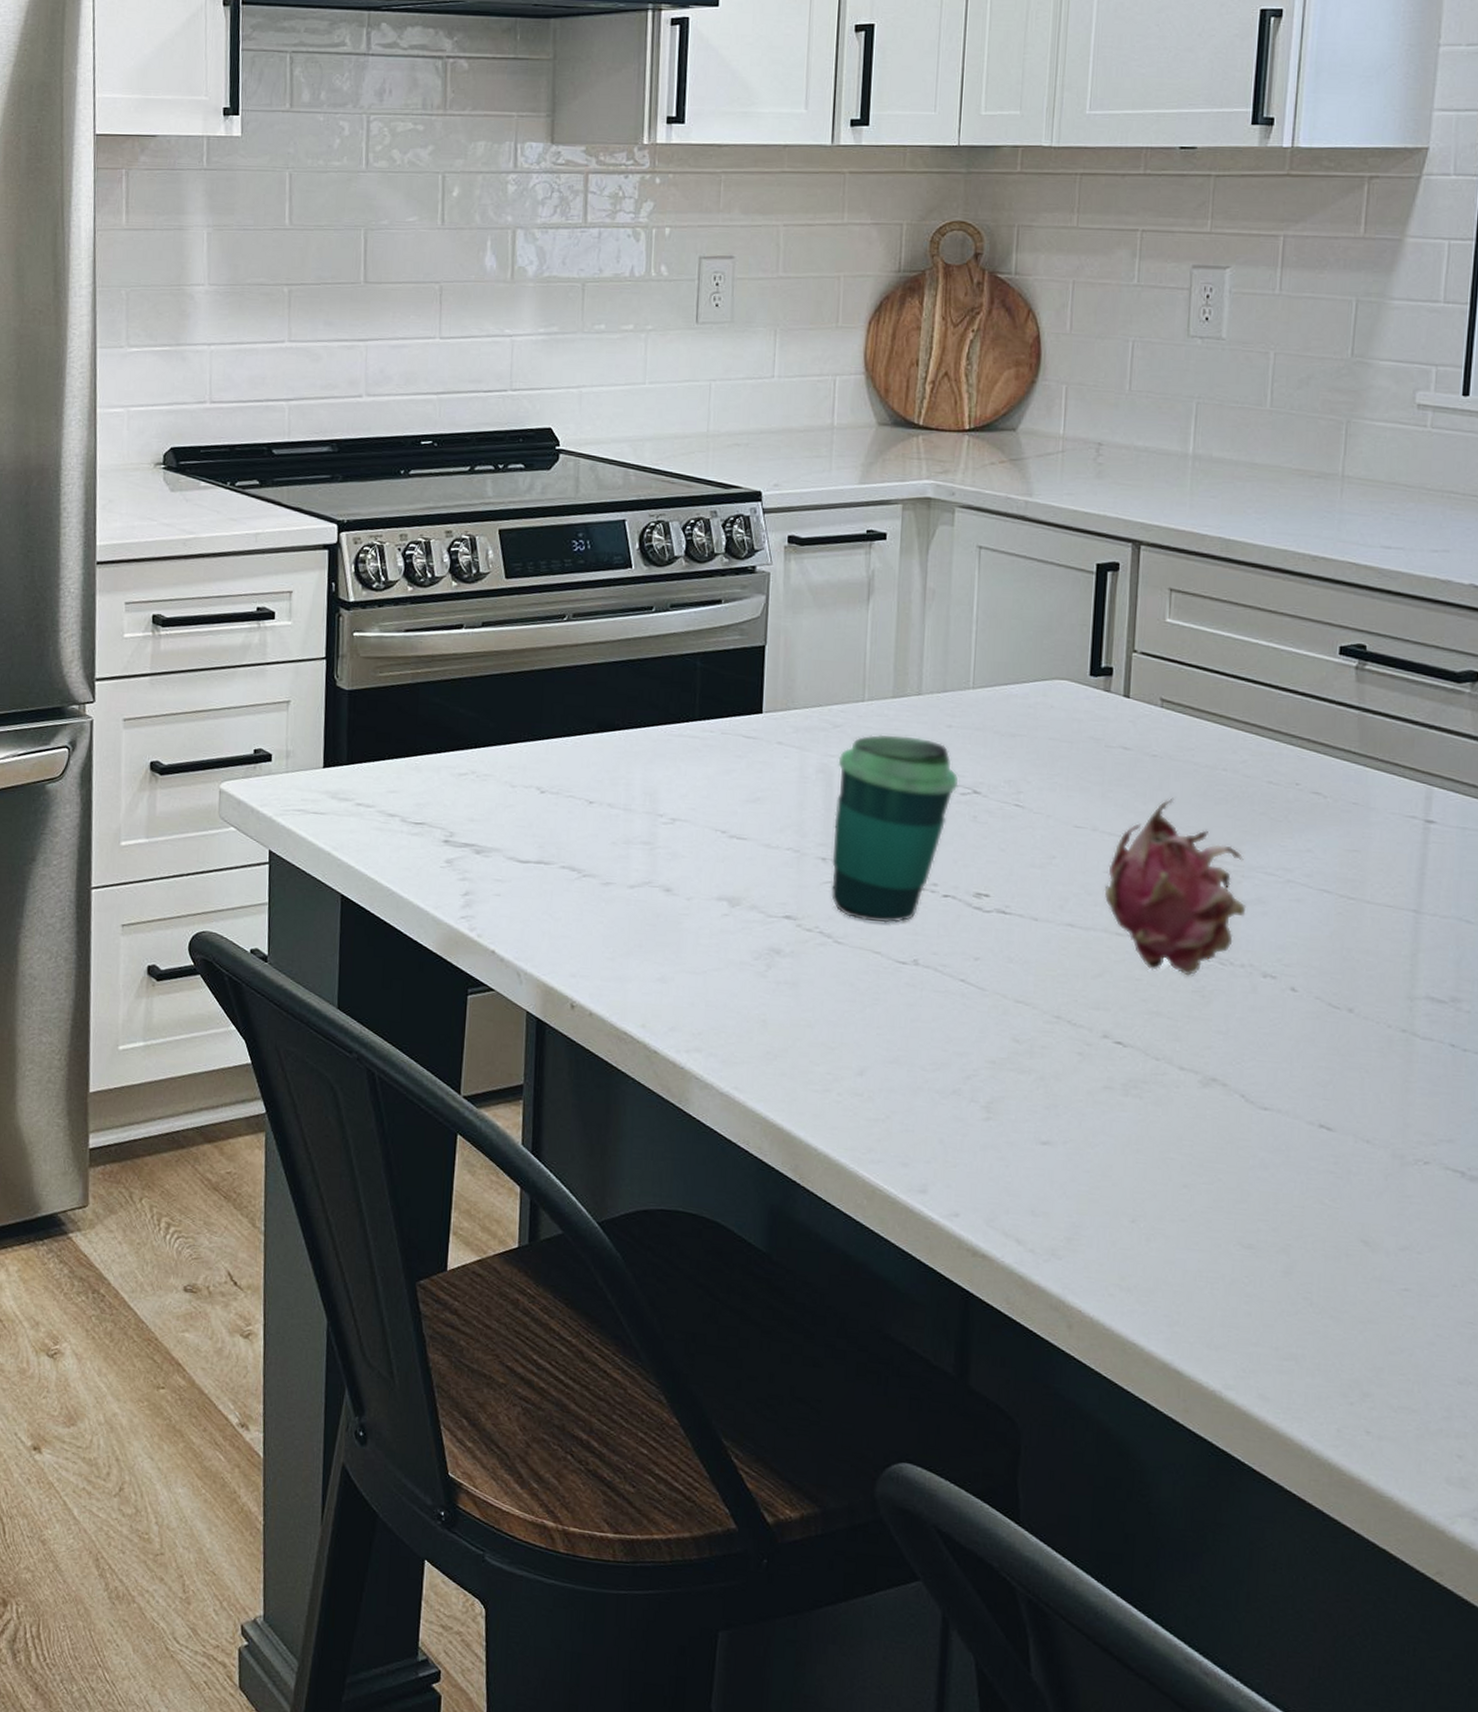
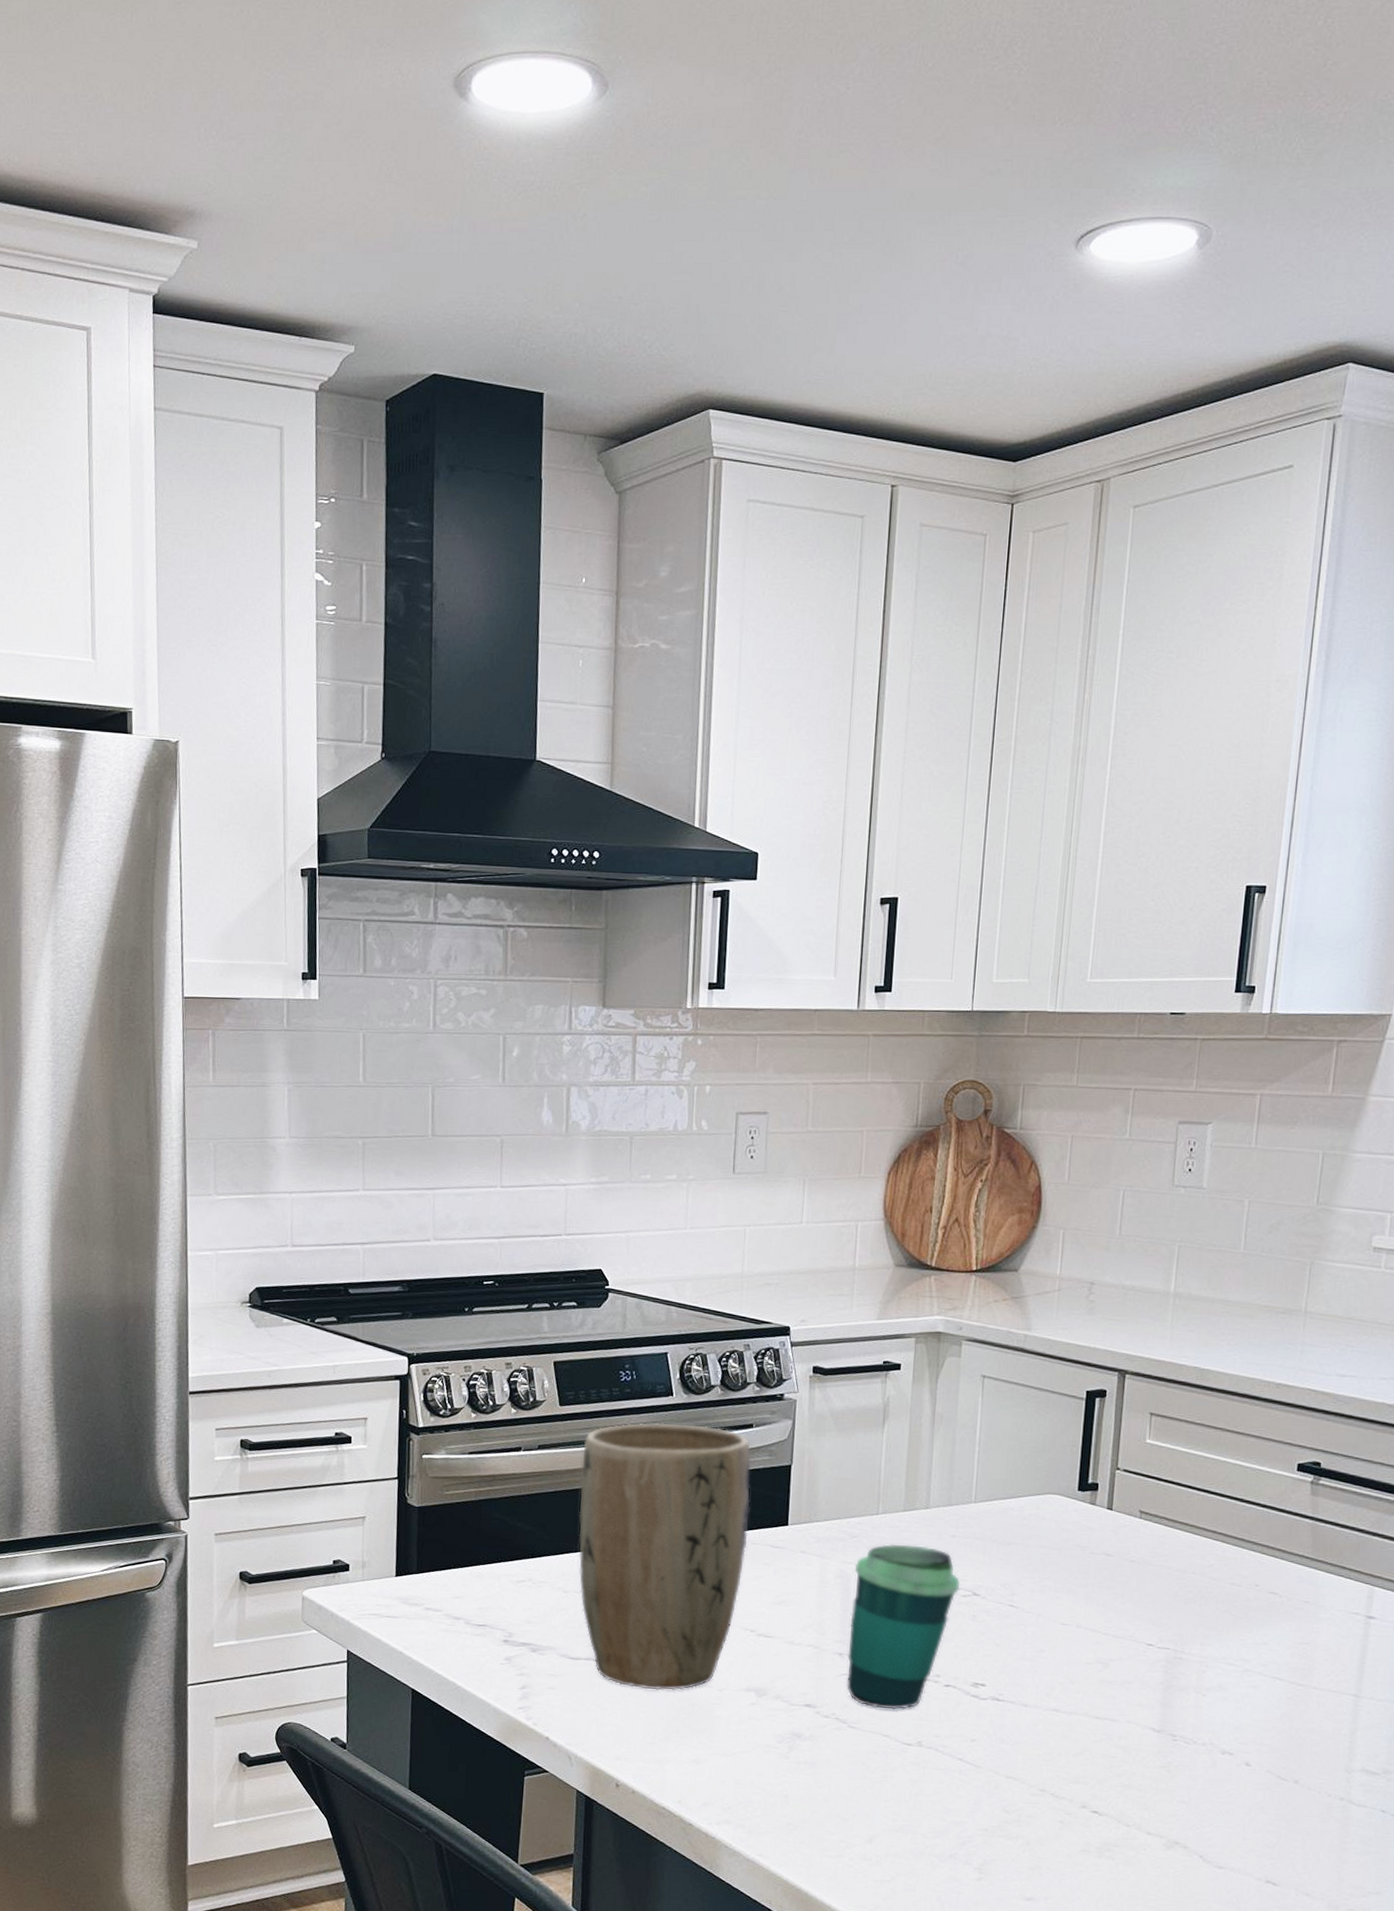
plant pot: none [527,597,720,899] -> present [579,1422,751,1691]
fruit: present [1104,798,1247,977] -> none [1086,1598,1209,1754]

